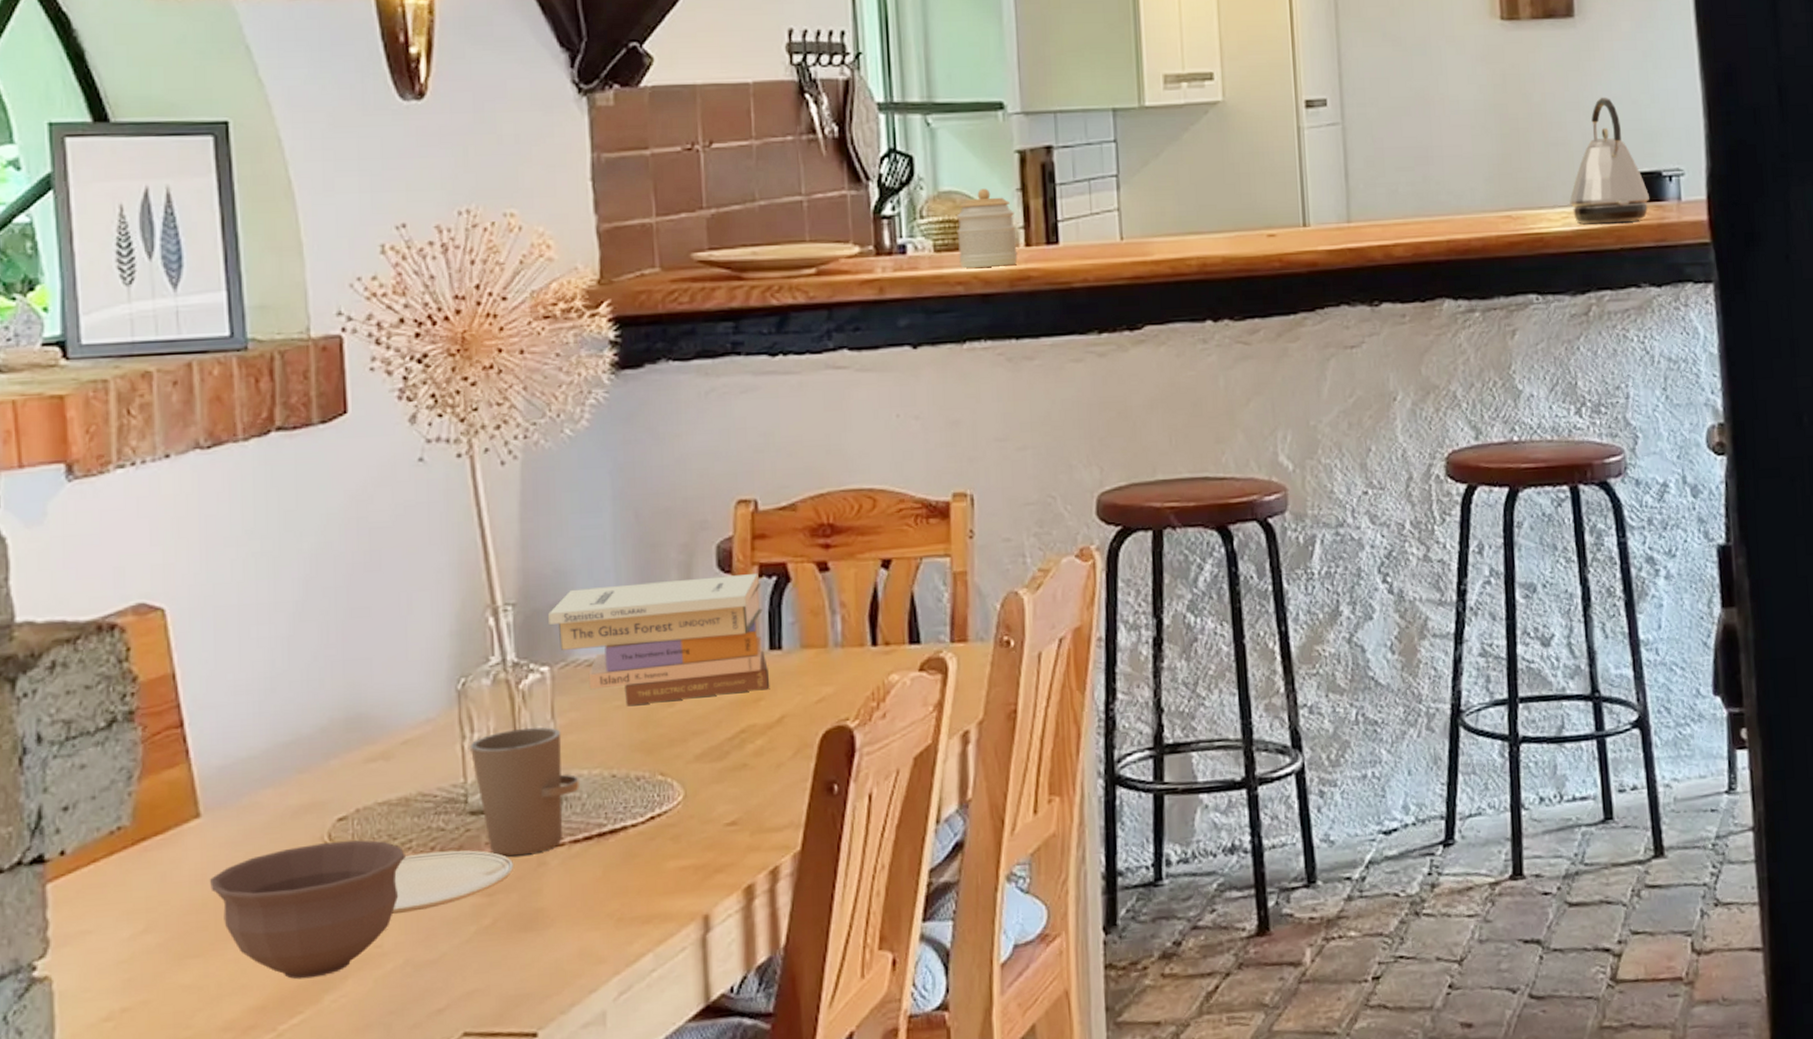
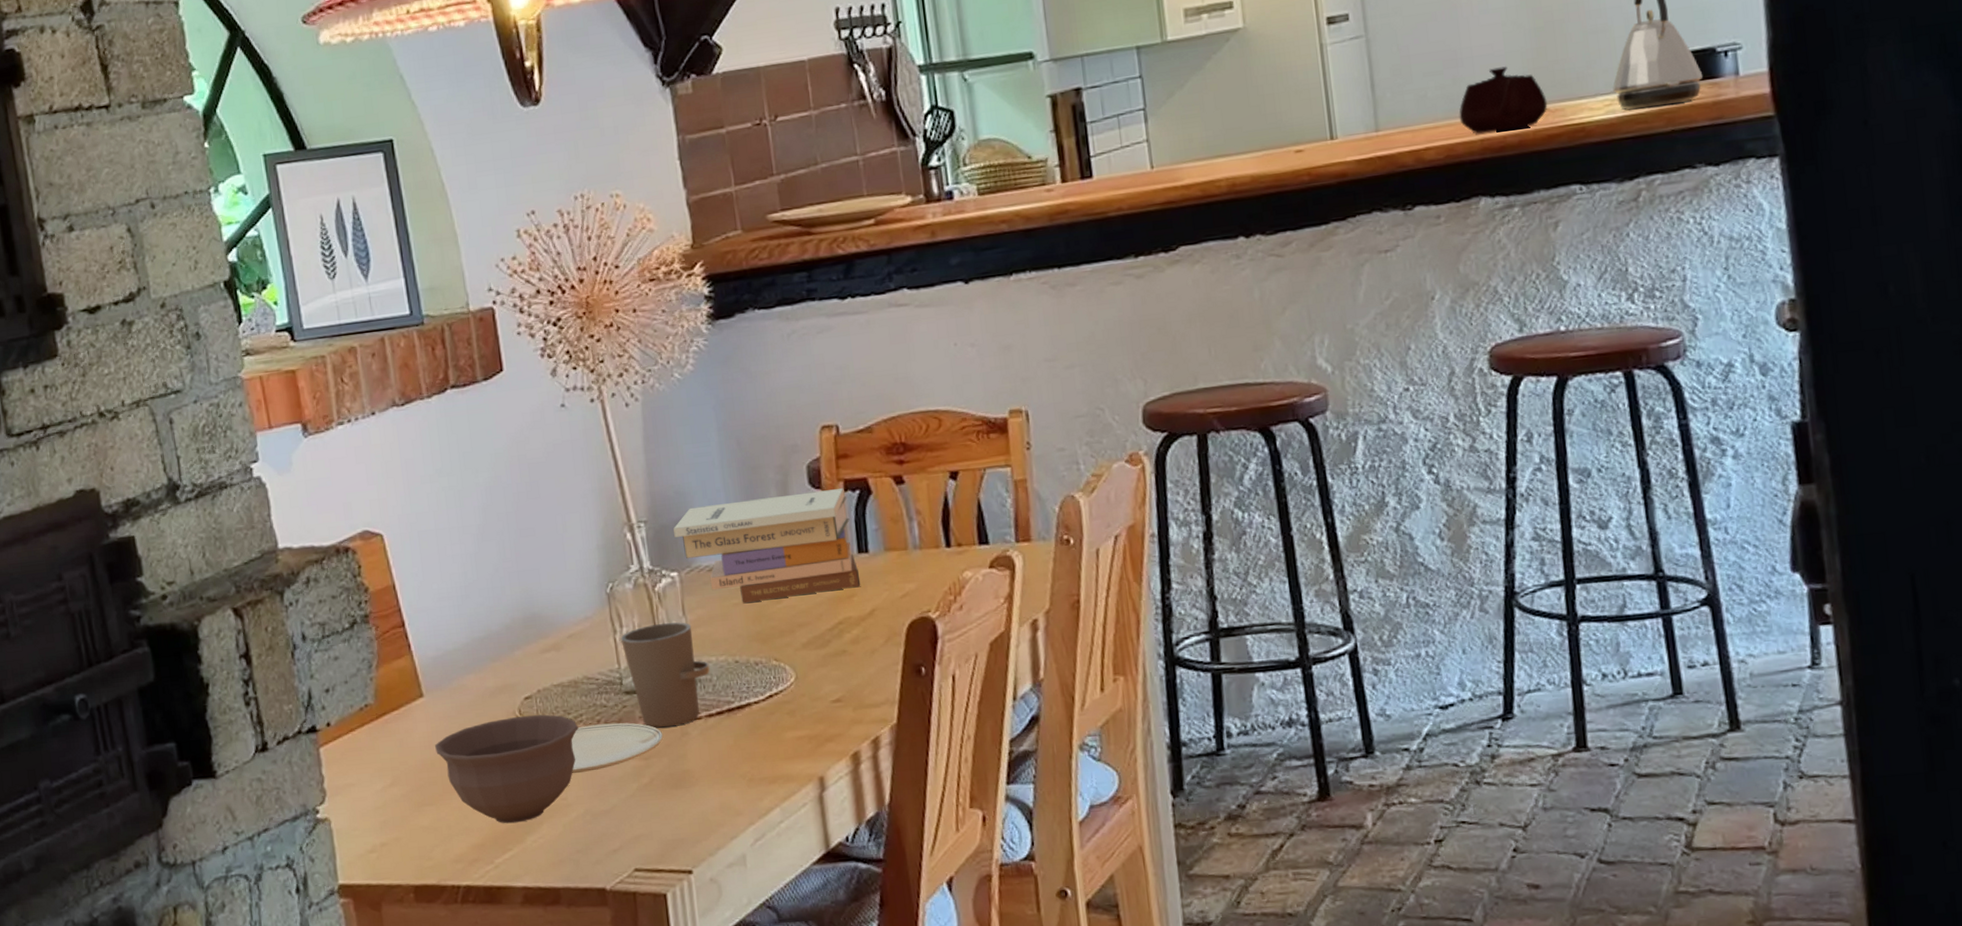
jar: present [956,188,1018,269] -> none [996,133,1055,208]
teapot: none [1427,169,1510,234] -> present [1459,66,1548,134]

